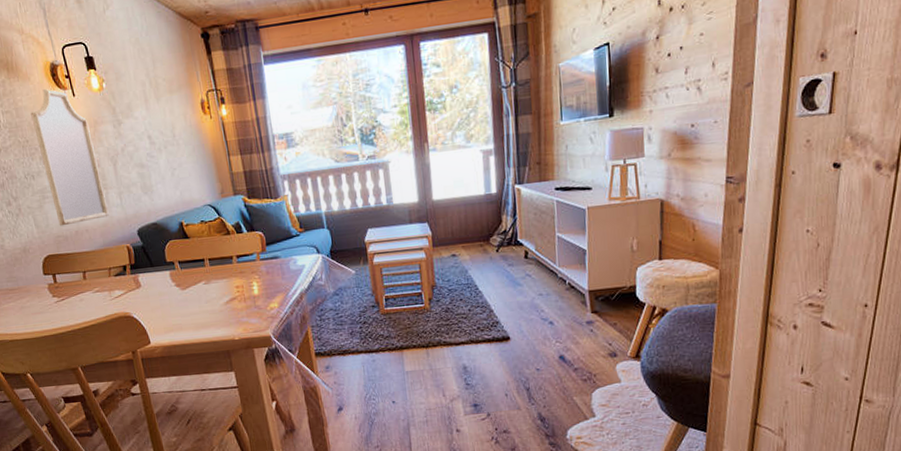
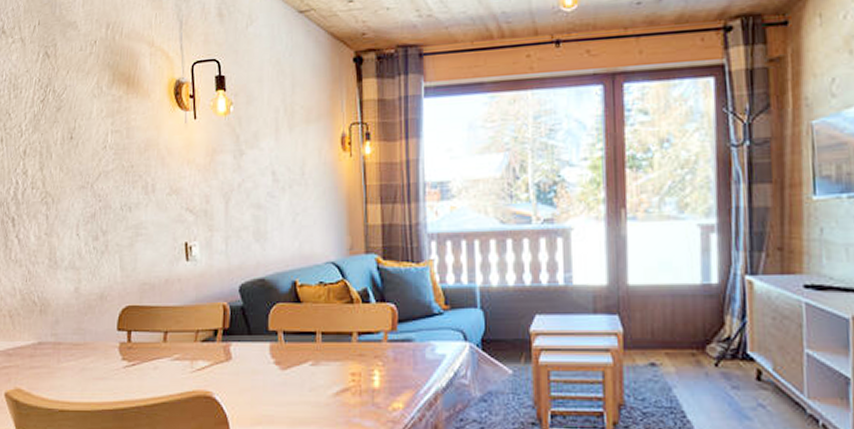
home mirror: present [30,89,109,226] -> none [142,109,210,272]

